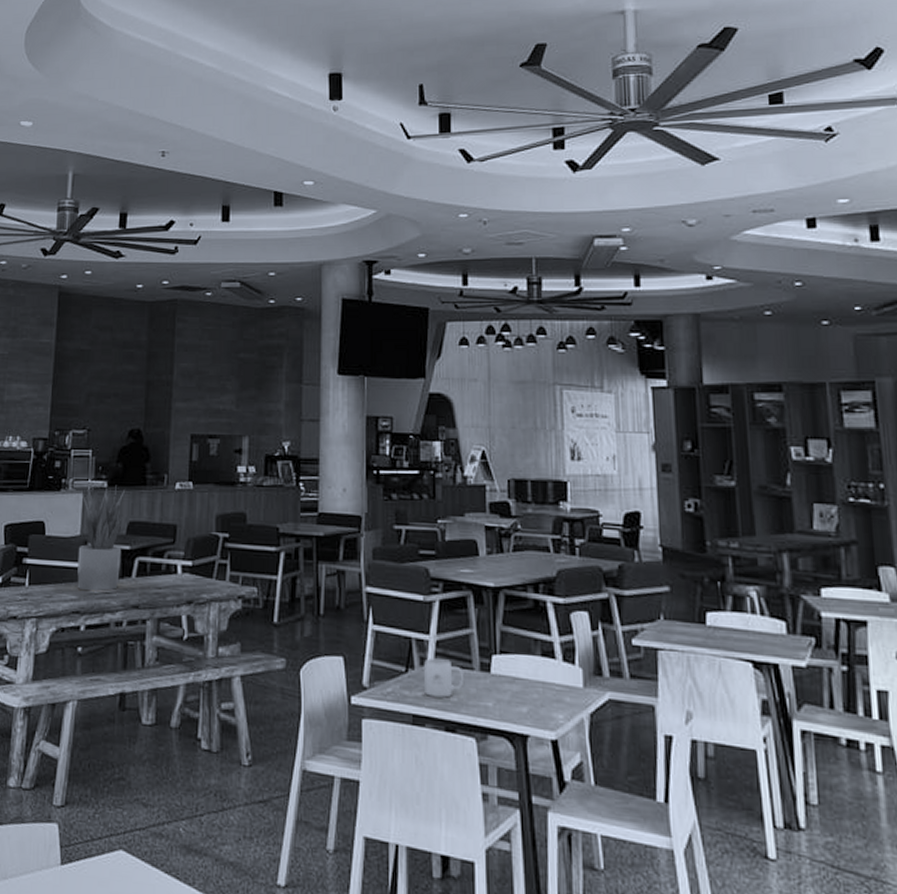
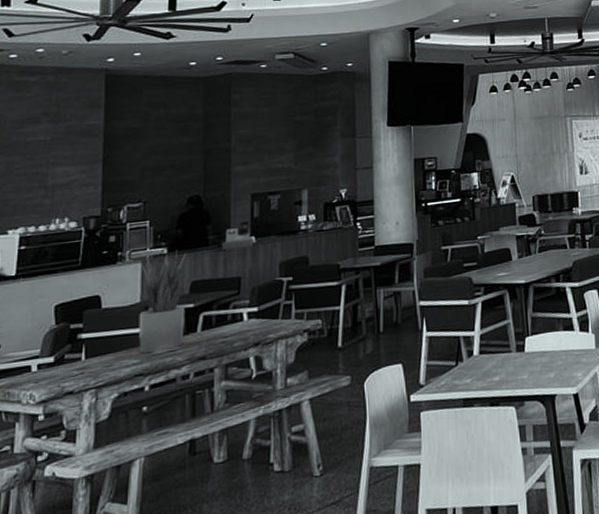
cash register: none [159,463,191,495] -> present [221,220,254,251]
mug: present [423,658,465,698] -> none [470,348,505,381]

